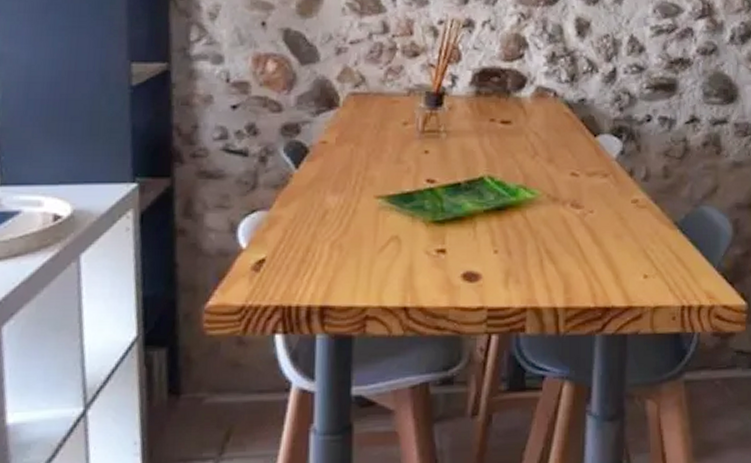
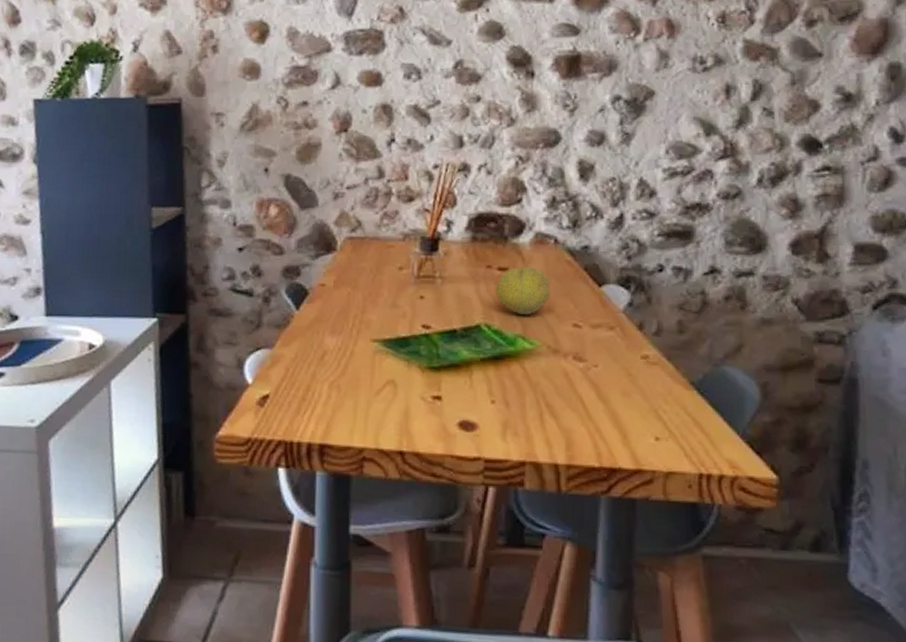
fruit: none [499,119,550,167] -> present [496,266,551,316]

